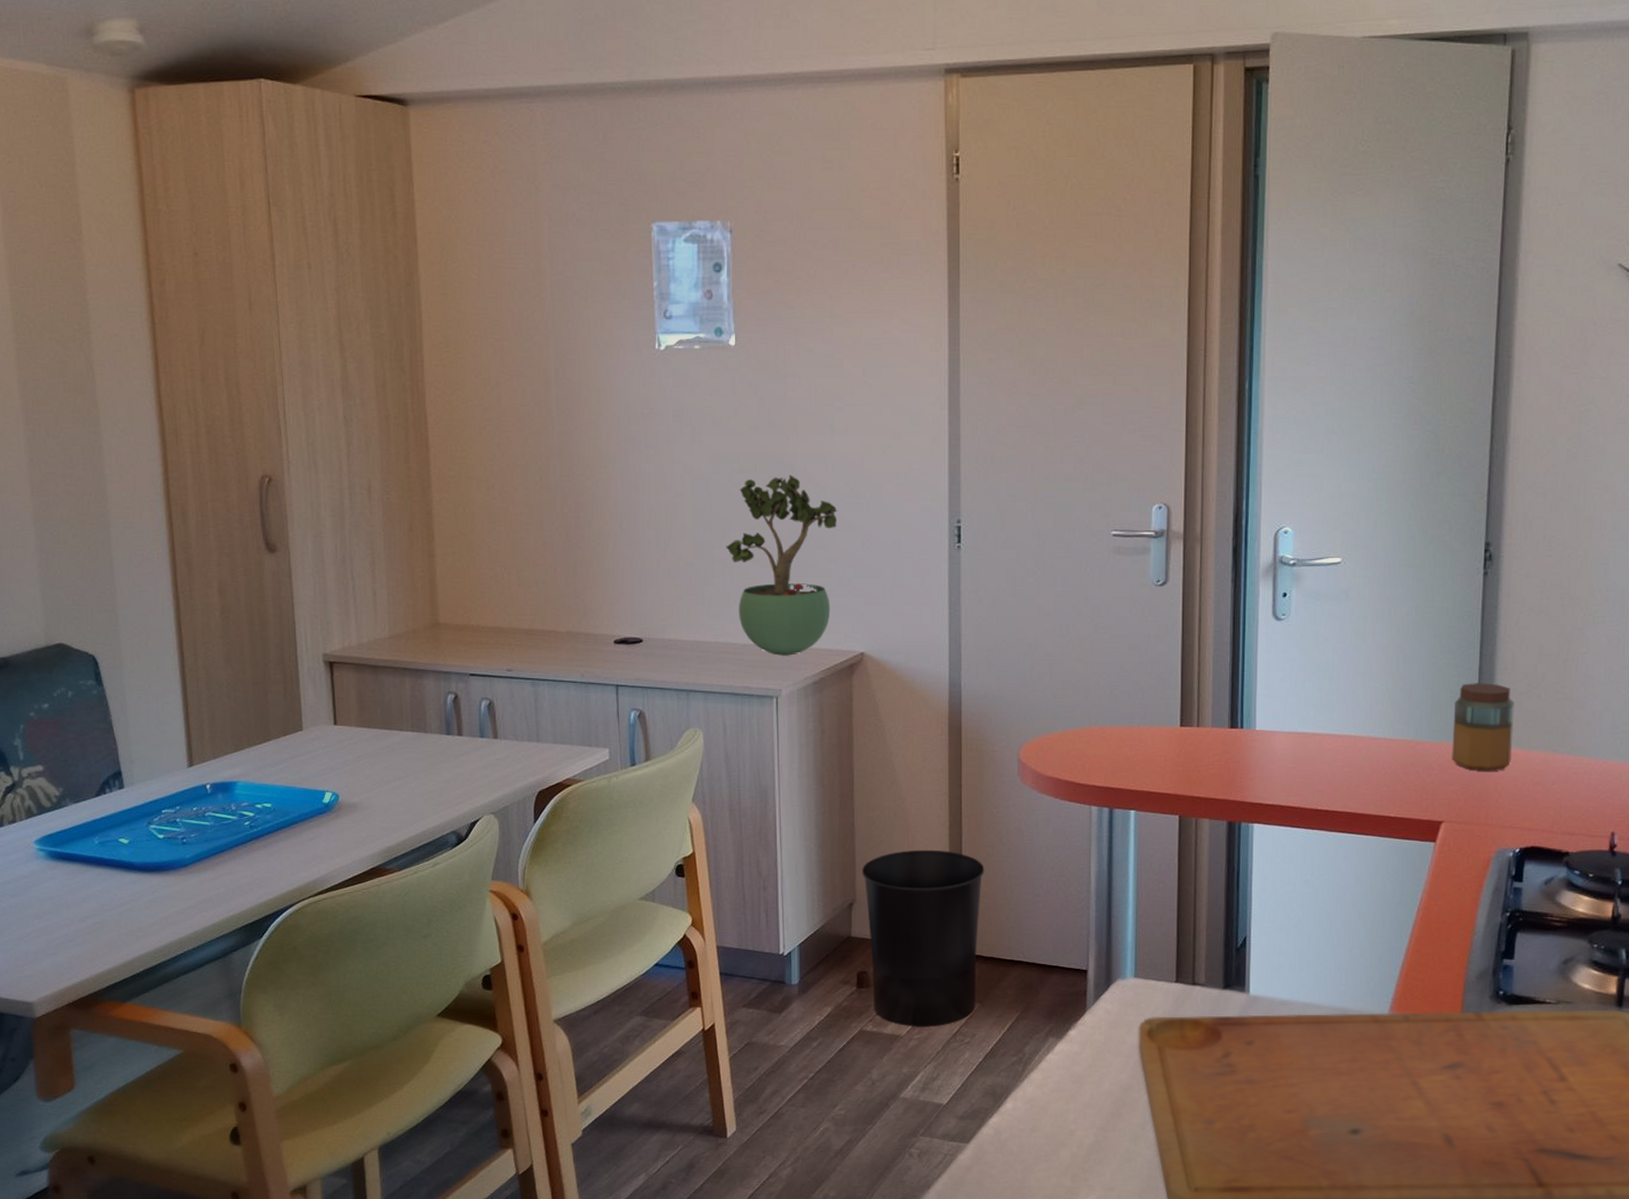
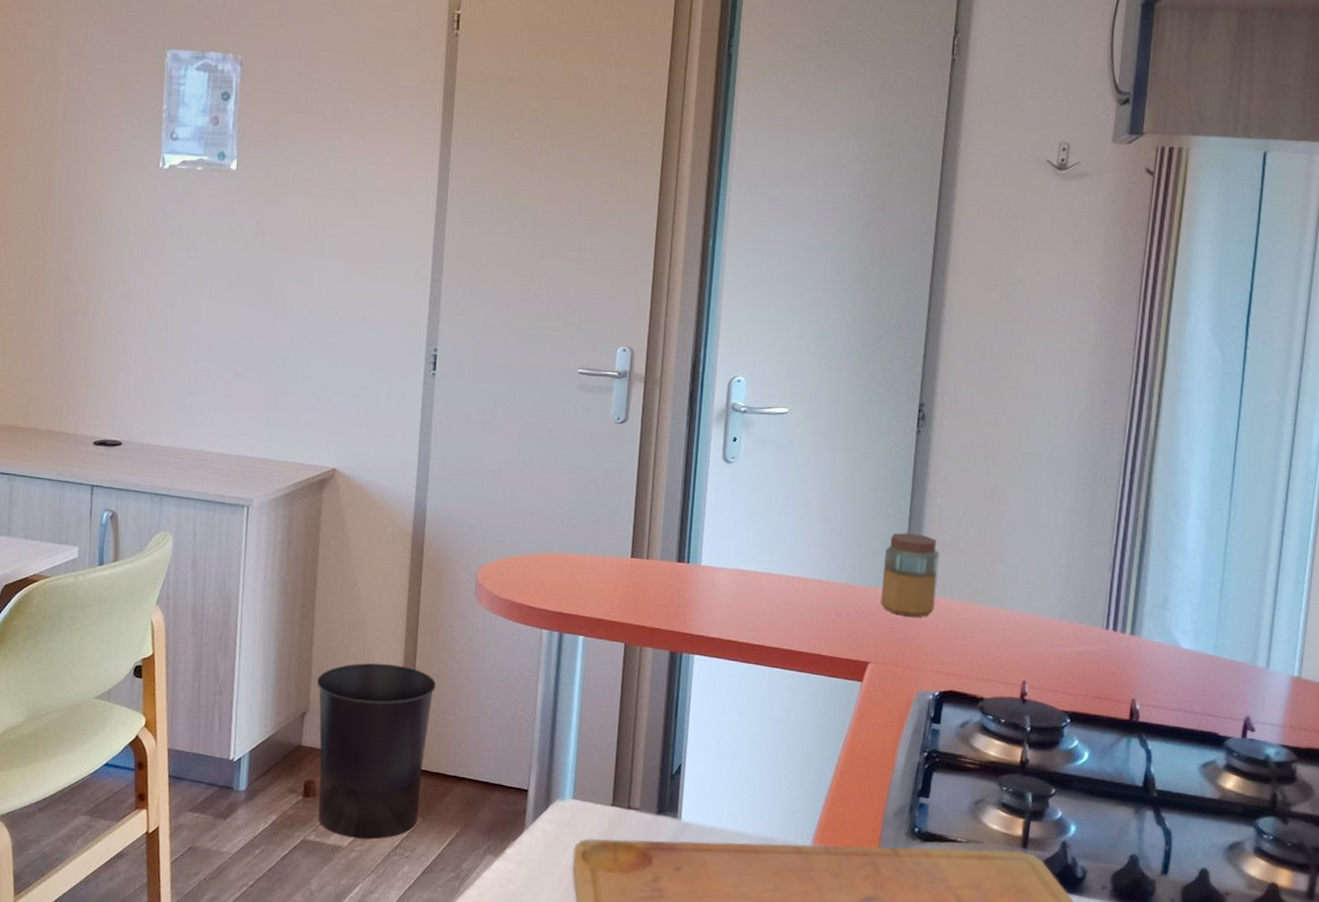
potted plant: present [726,475,839,656] -> none [211,295,322,467]

